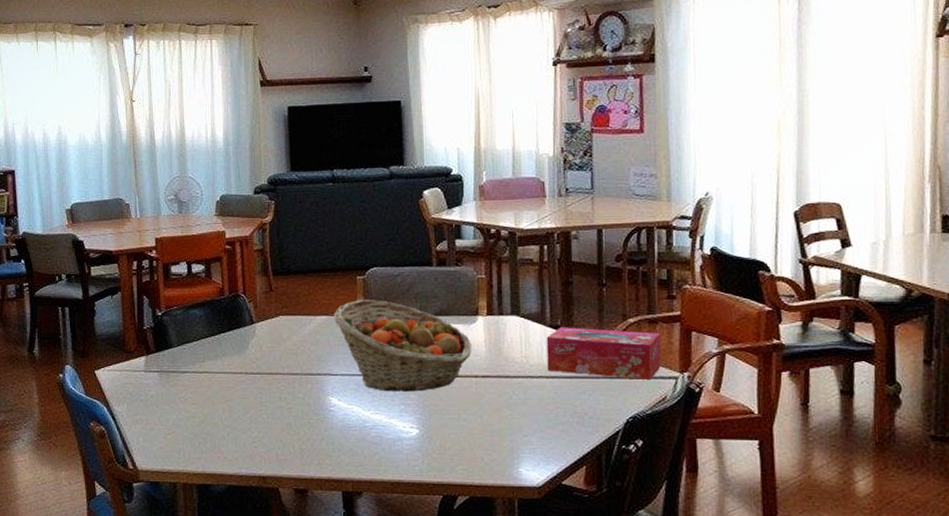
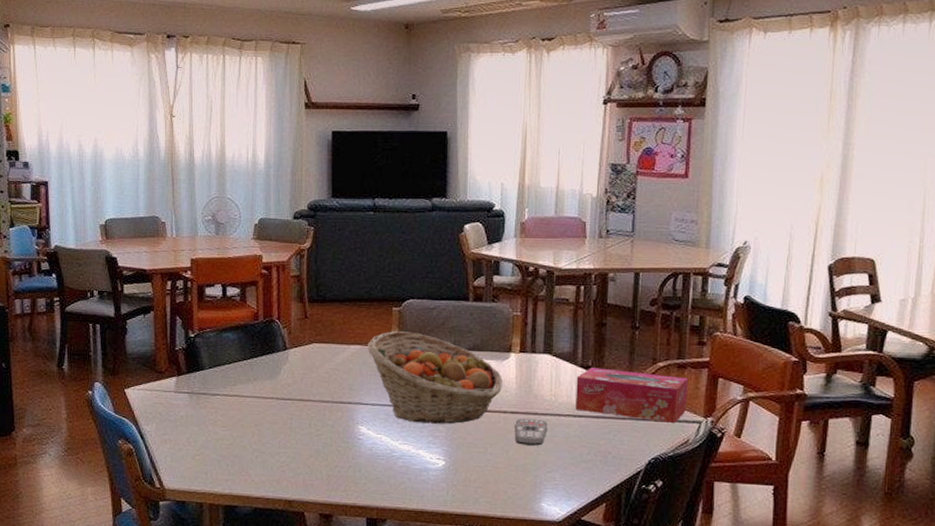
remote control: none [487,382,521,409] -> present [514,419,548,446]

